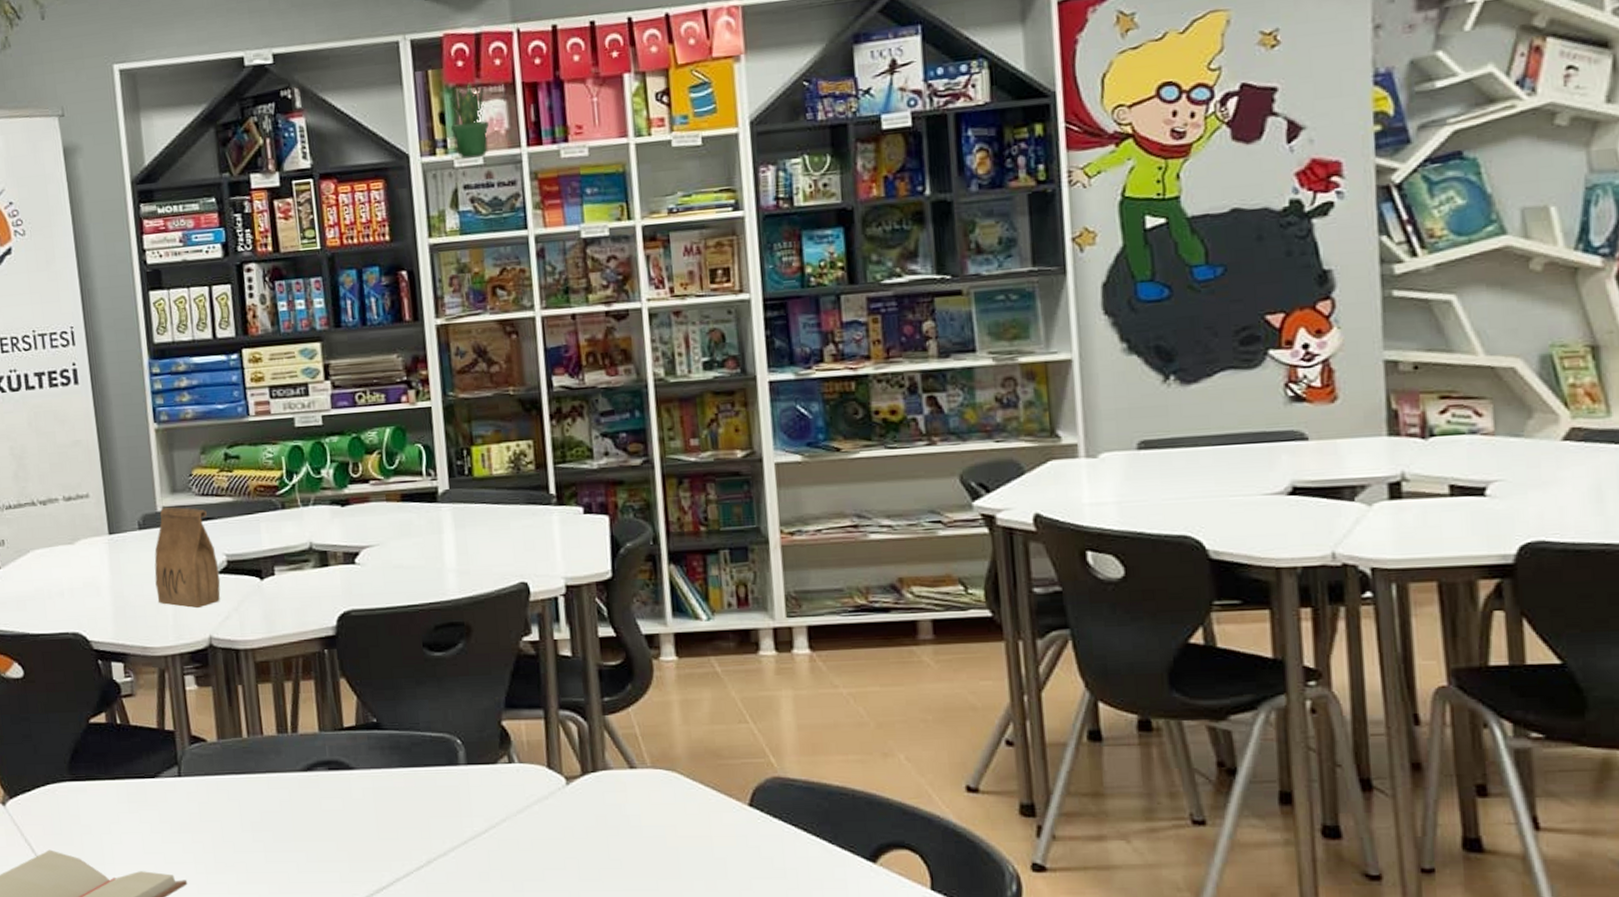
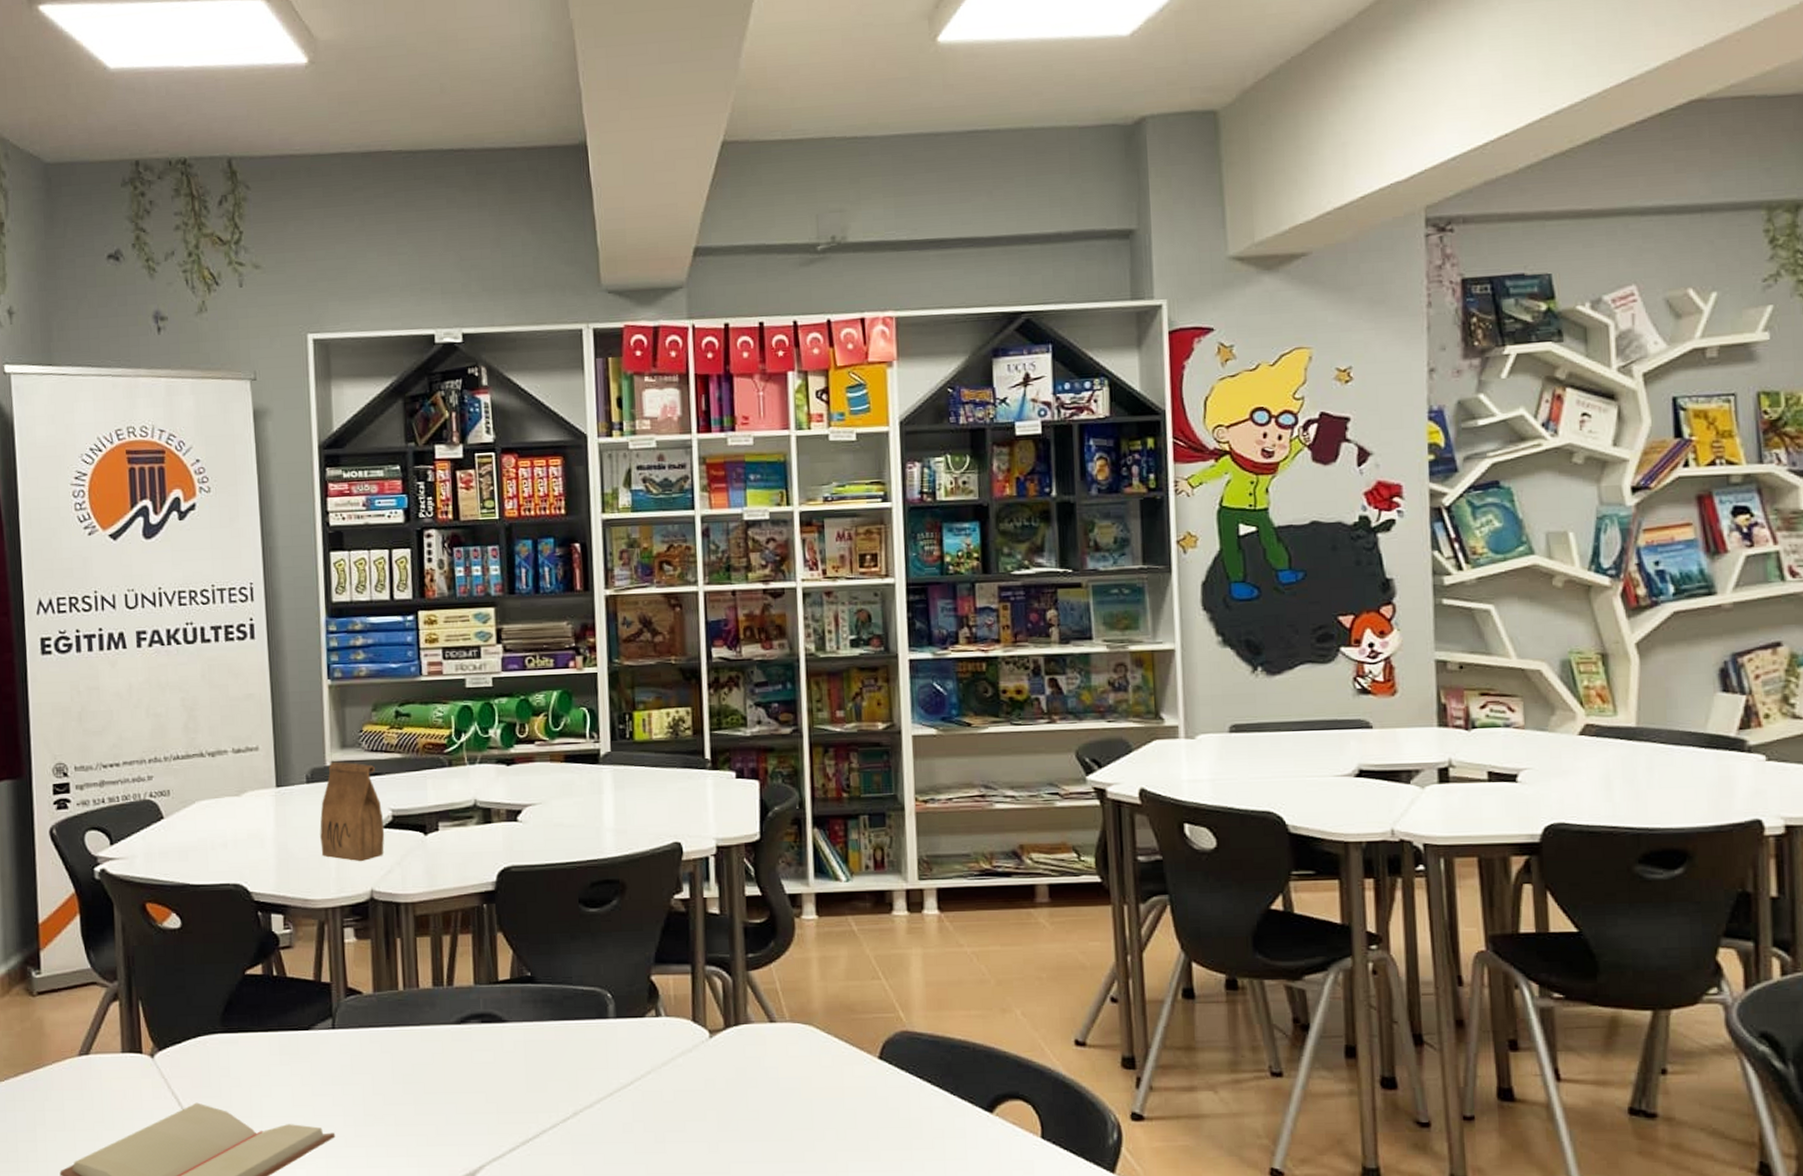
planter: present [450,84,489,160] -> none [628,372,663,443]

